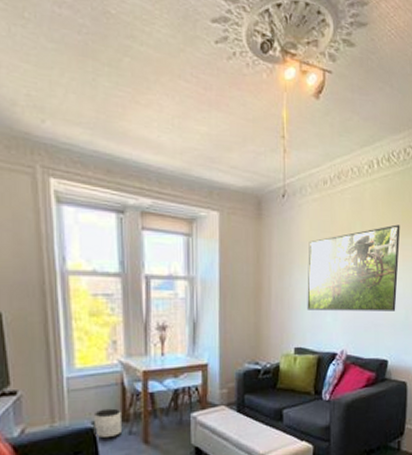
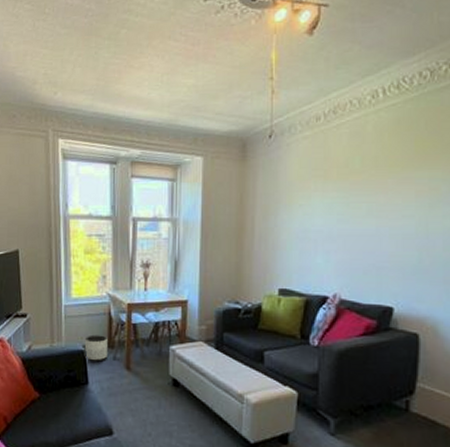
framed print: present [307,224,400,311] -> none [294,156,413,253]

